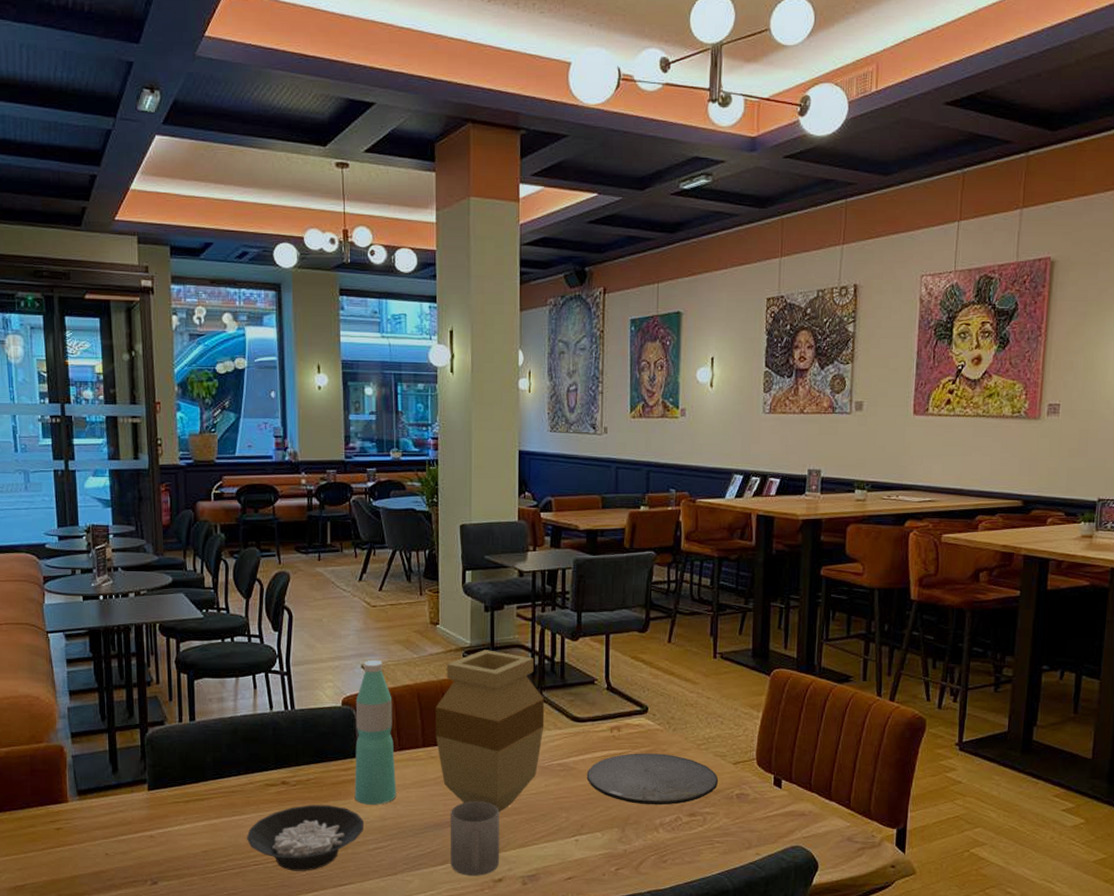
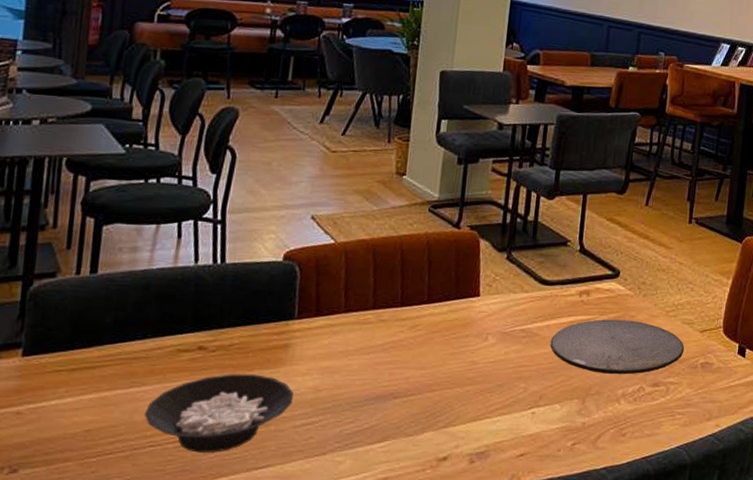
water bottle: present [354,660,397,805] -> none [285,211,344,374]
vase: present [435,650,545,813] -> none [388,204,513,383]
mug: present [451,801,500,876] -> none [390,370,452,454]

